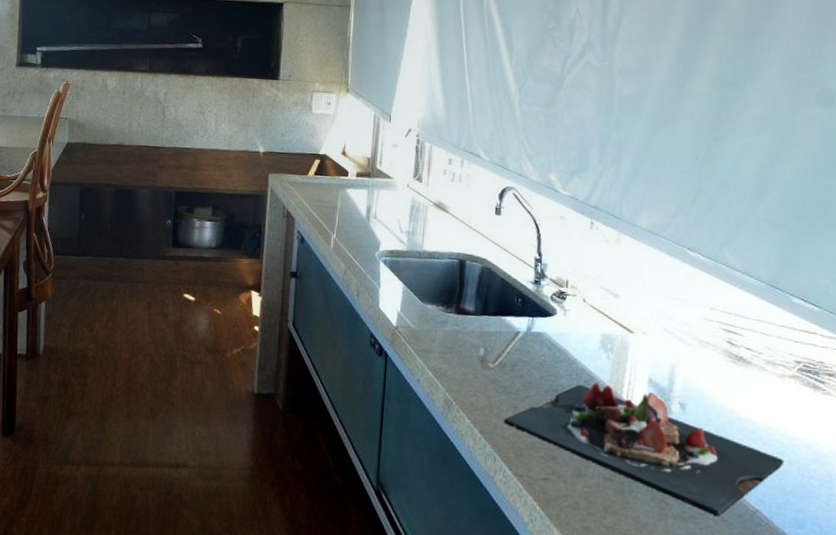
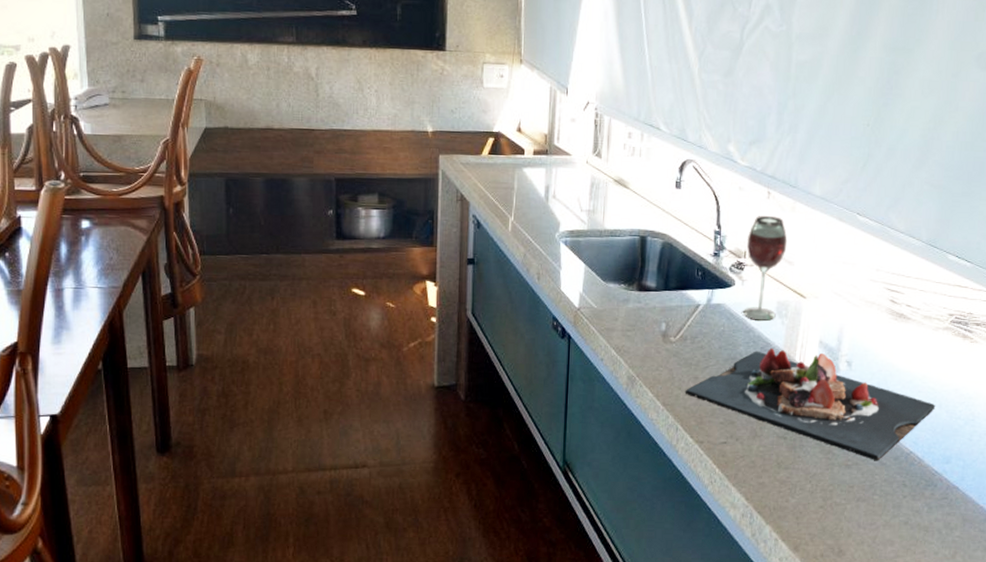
wineglass: none [565,246,612,354] -> present [743,216,788,321]

